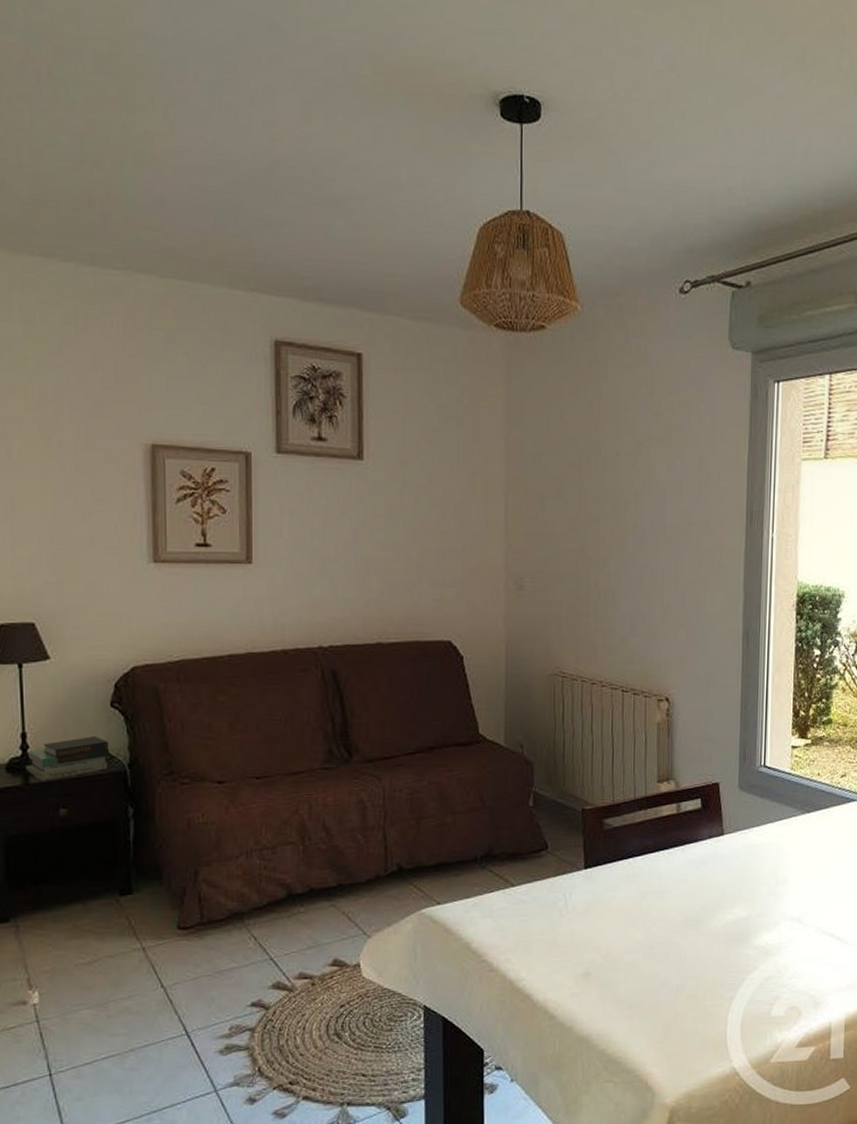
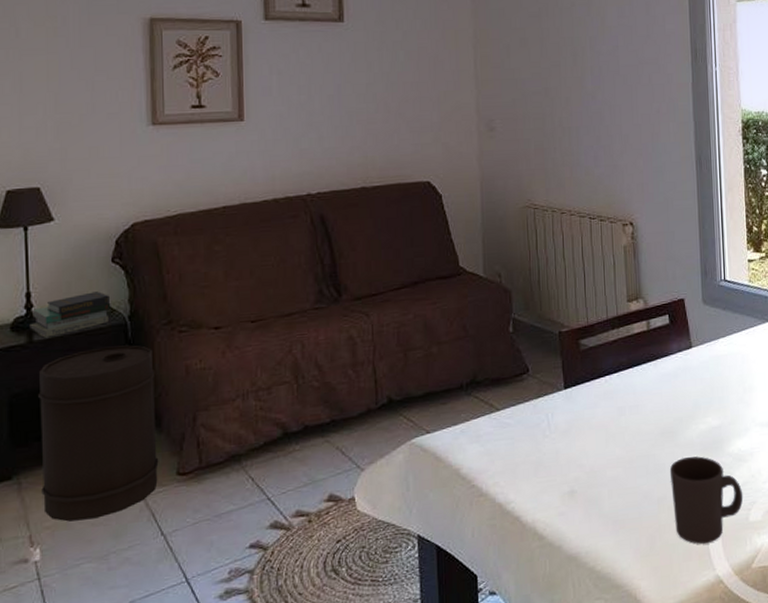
basket: none [35,794,159,968] -> present [38,345,159,522]
mug: none [690,947,767,1035] -> present [669,456,744,544]

